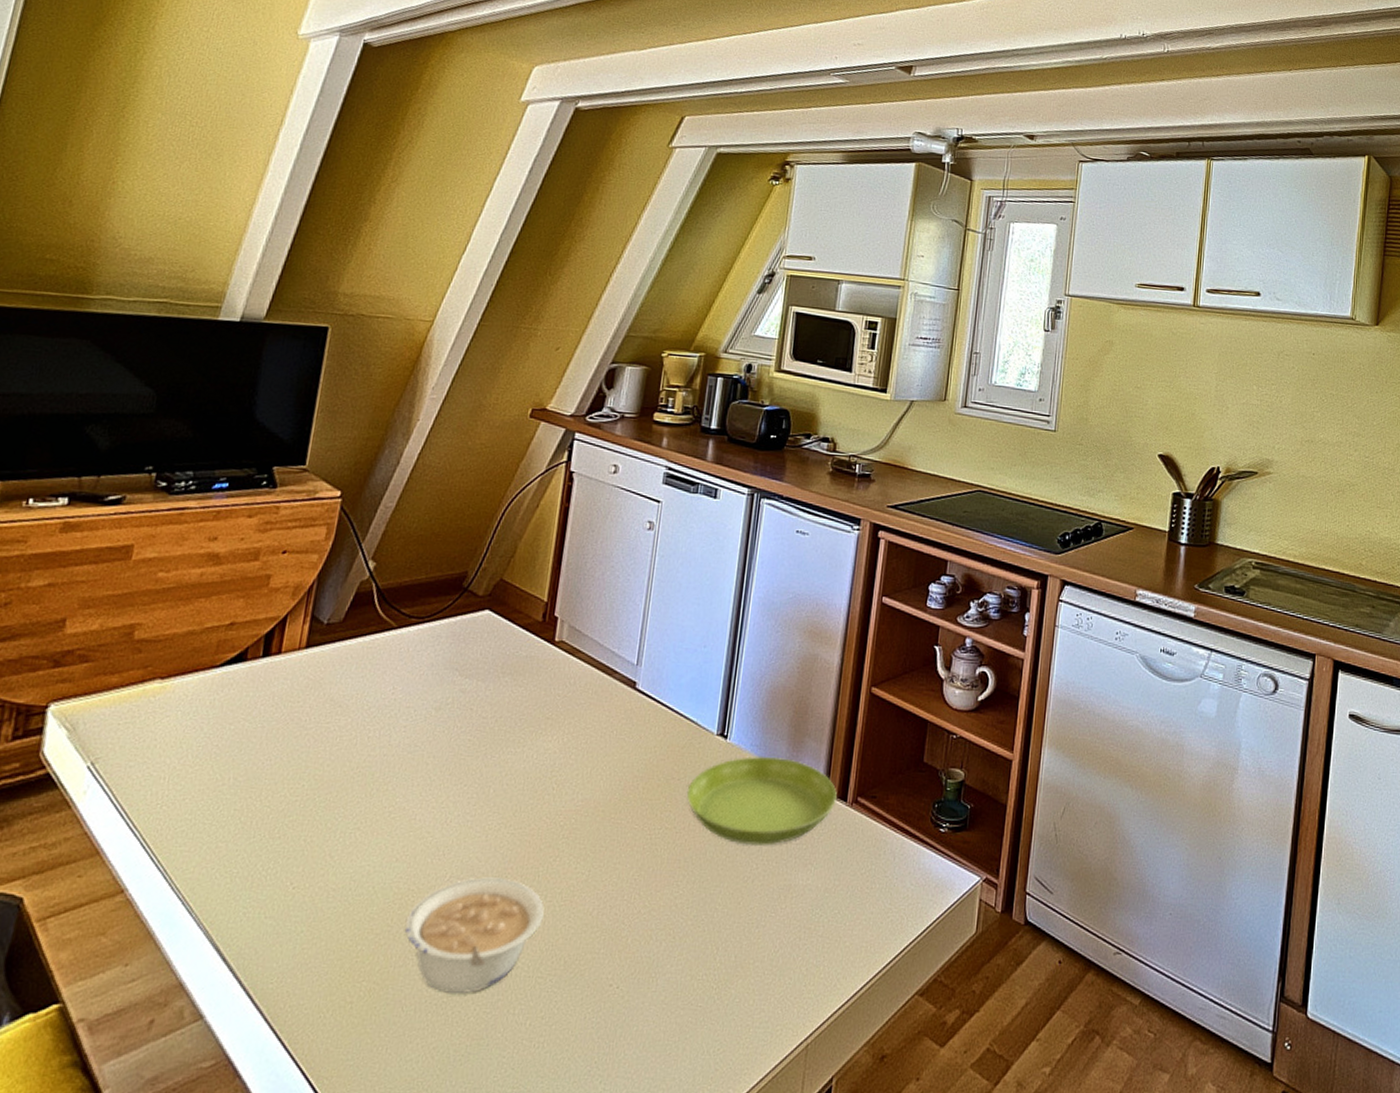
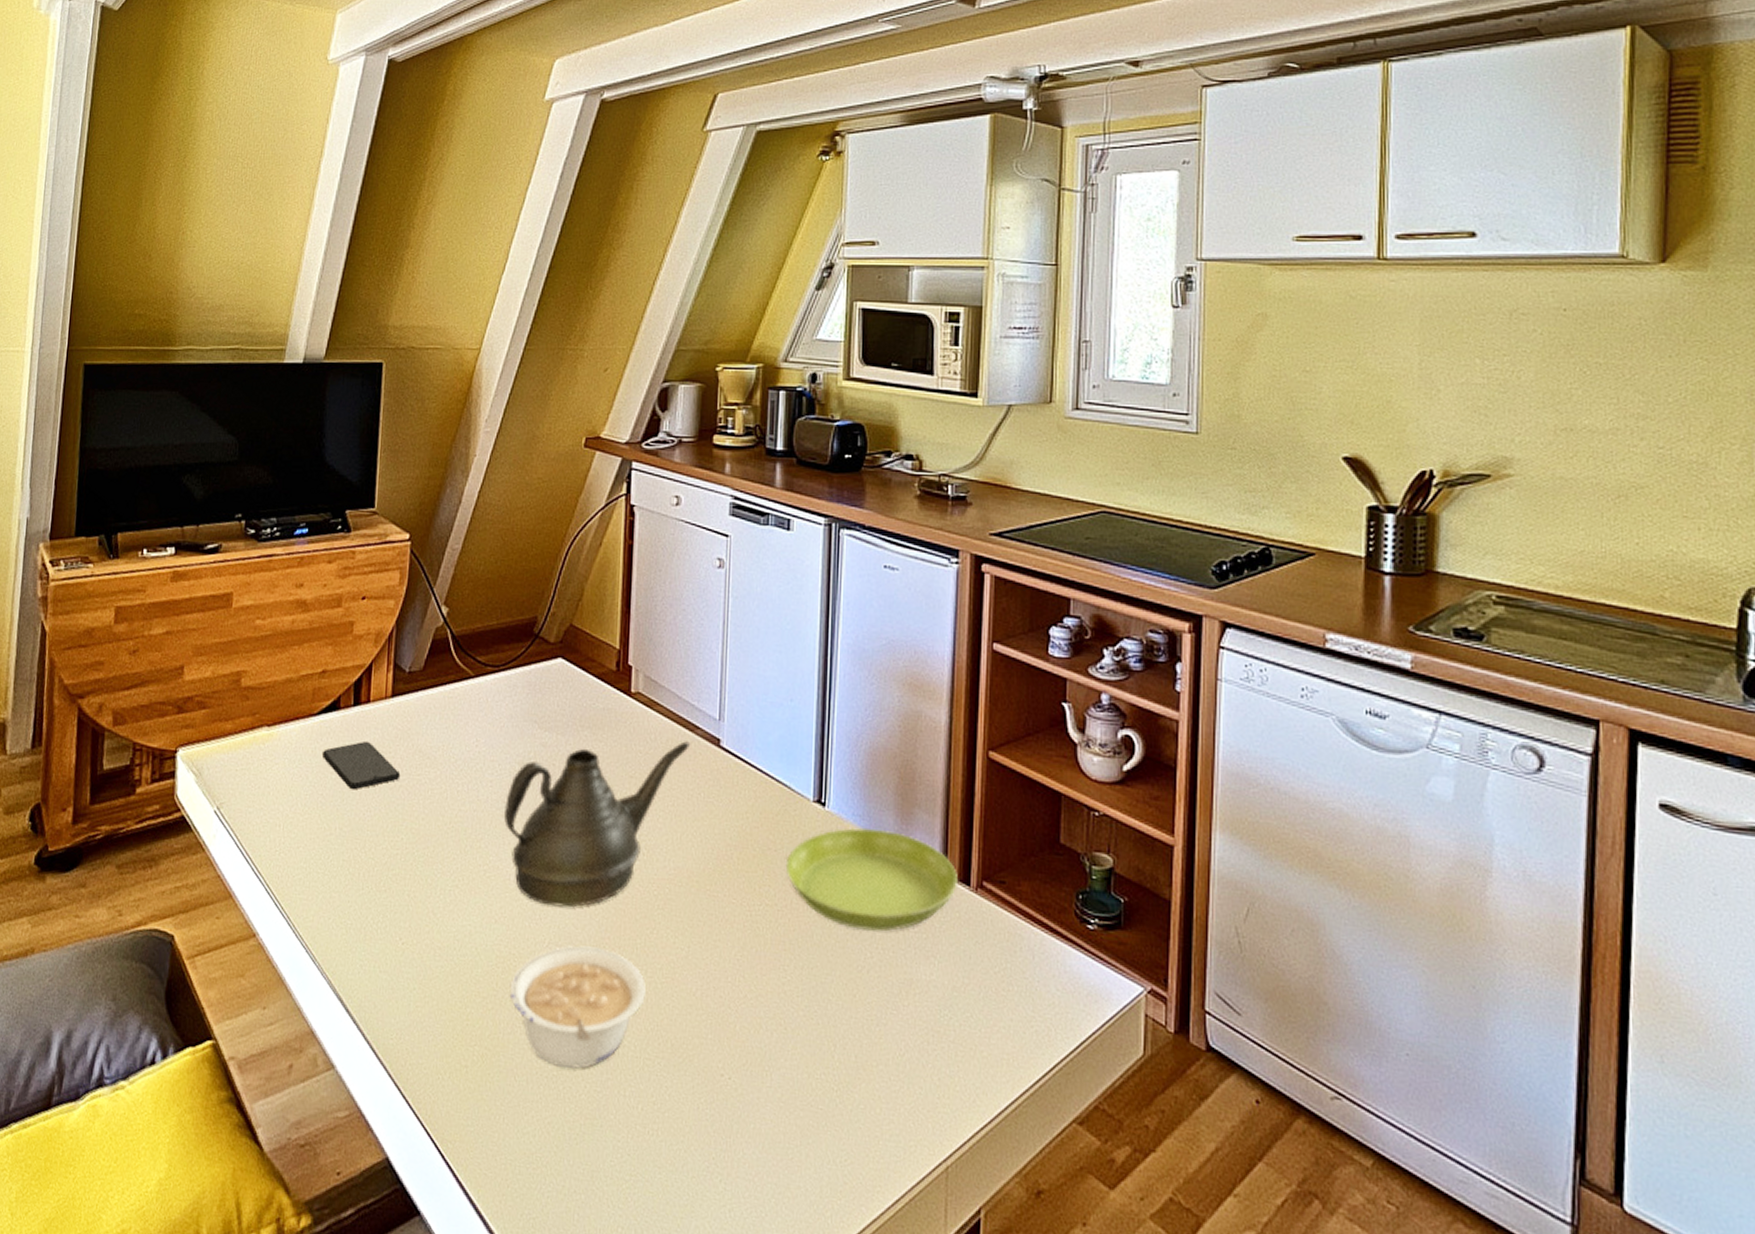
smartphone: none [222,691,308,740] -> present [323,741,401,790]
teapot: none [414,684,608,842] -> present [503,741,691,908]

